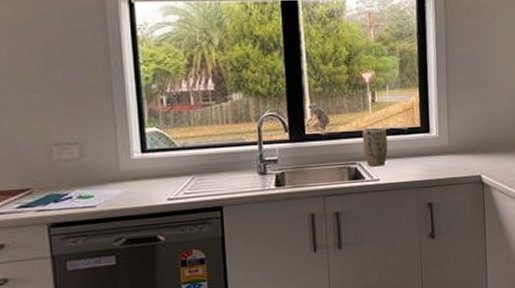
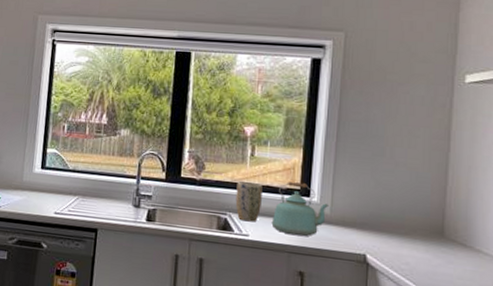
kettle: none [398,120,447,171] -> present [271,181,330,237]

